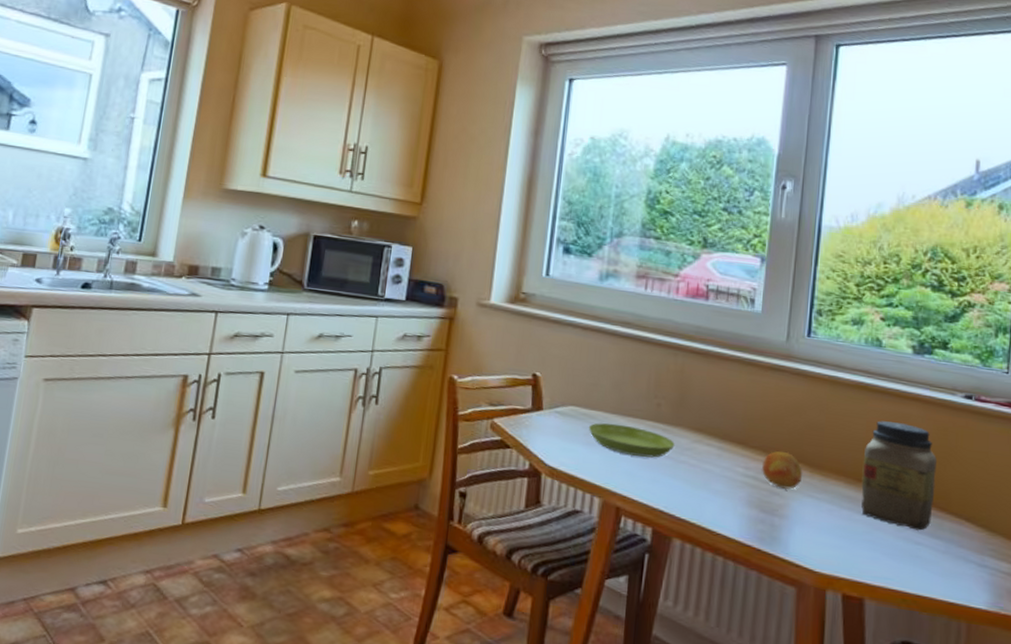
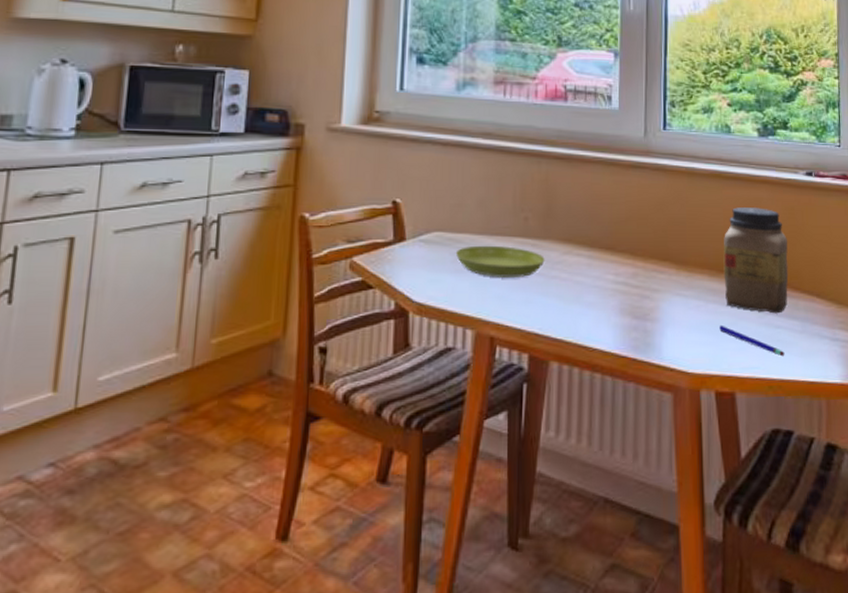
fruit: present [761,451,803,489] -> none [630,251,670,291]
pen: none [852,531,923,573] -> present [719,325,785,357]

